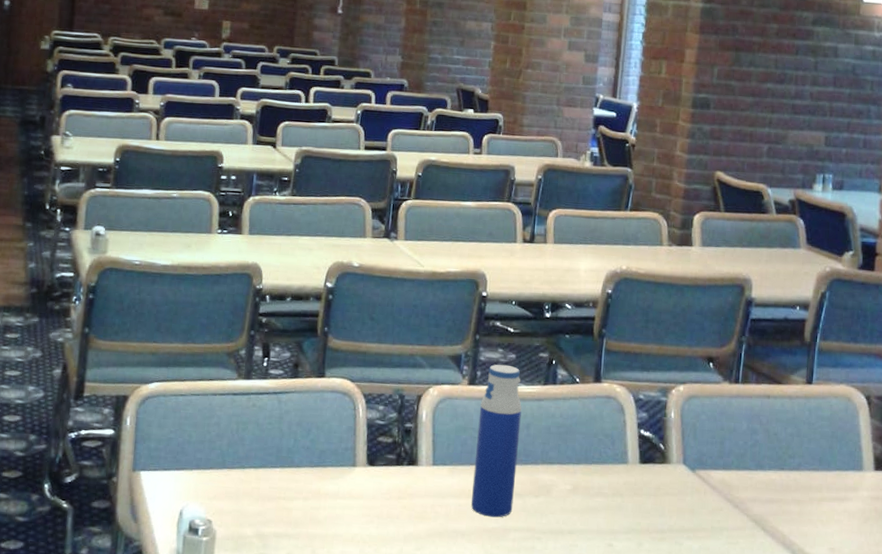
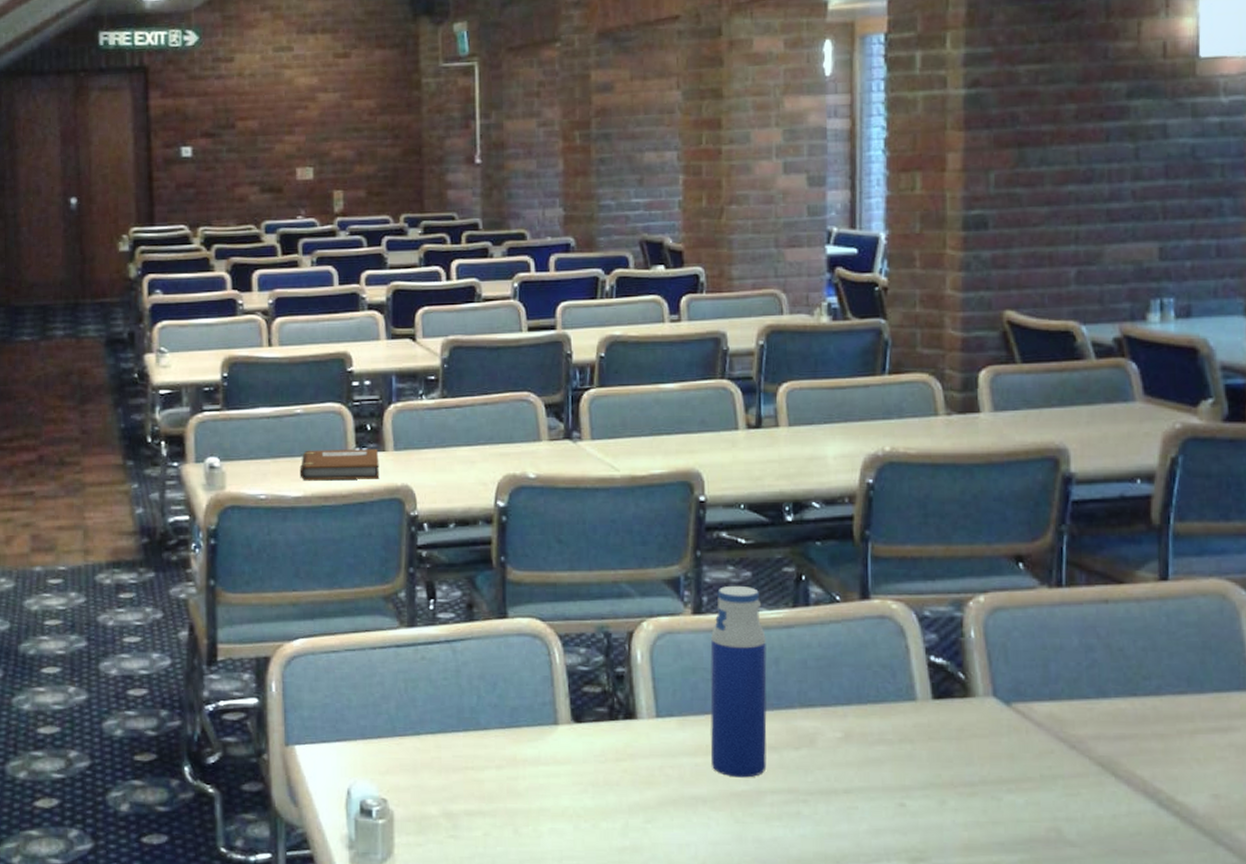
notebook: none [170,227,236,257] -> present [299,449,380,480]

